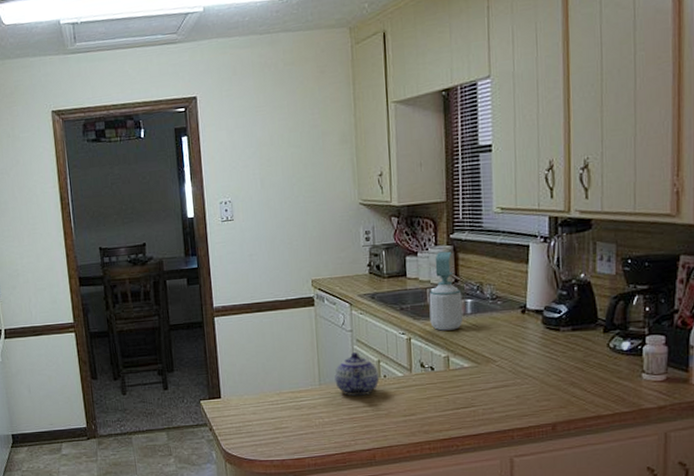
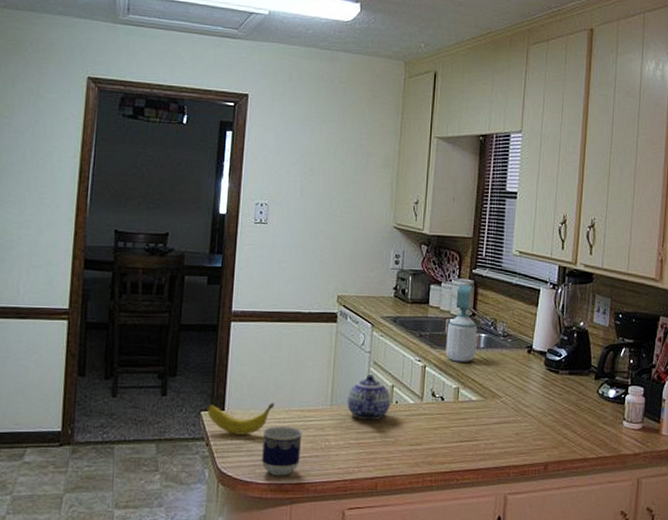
banana: none [205,387,266,419] -> present [206,402,275,435]
cup: none [258,408,297,453] -> present [262,426,303,477]

